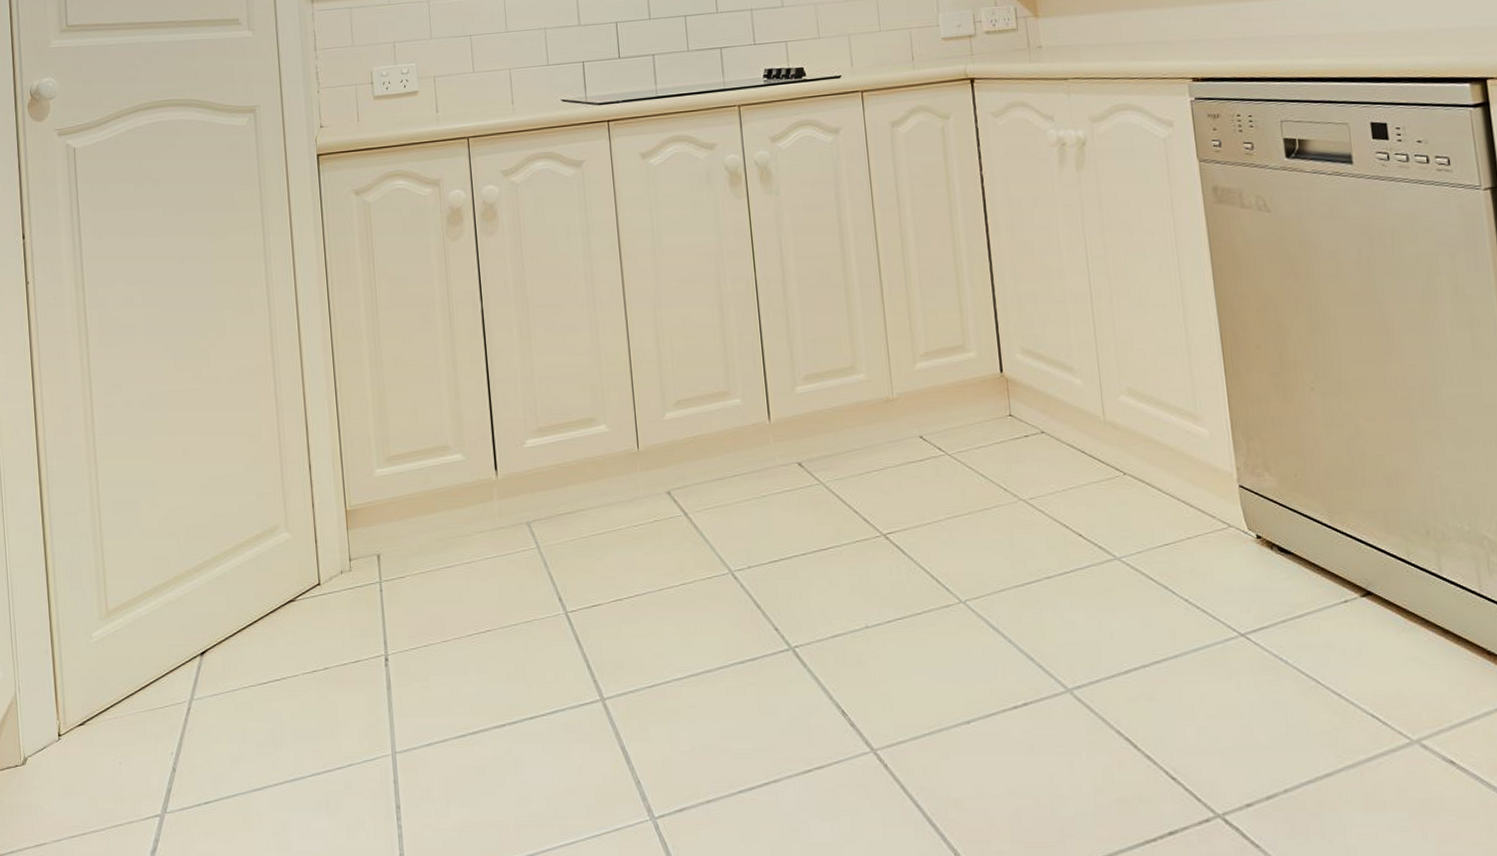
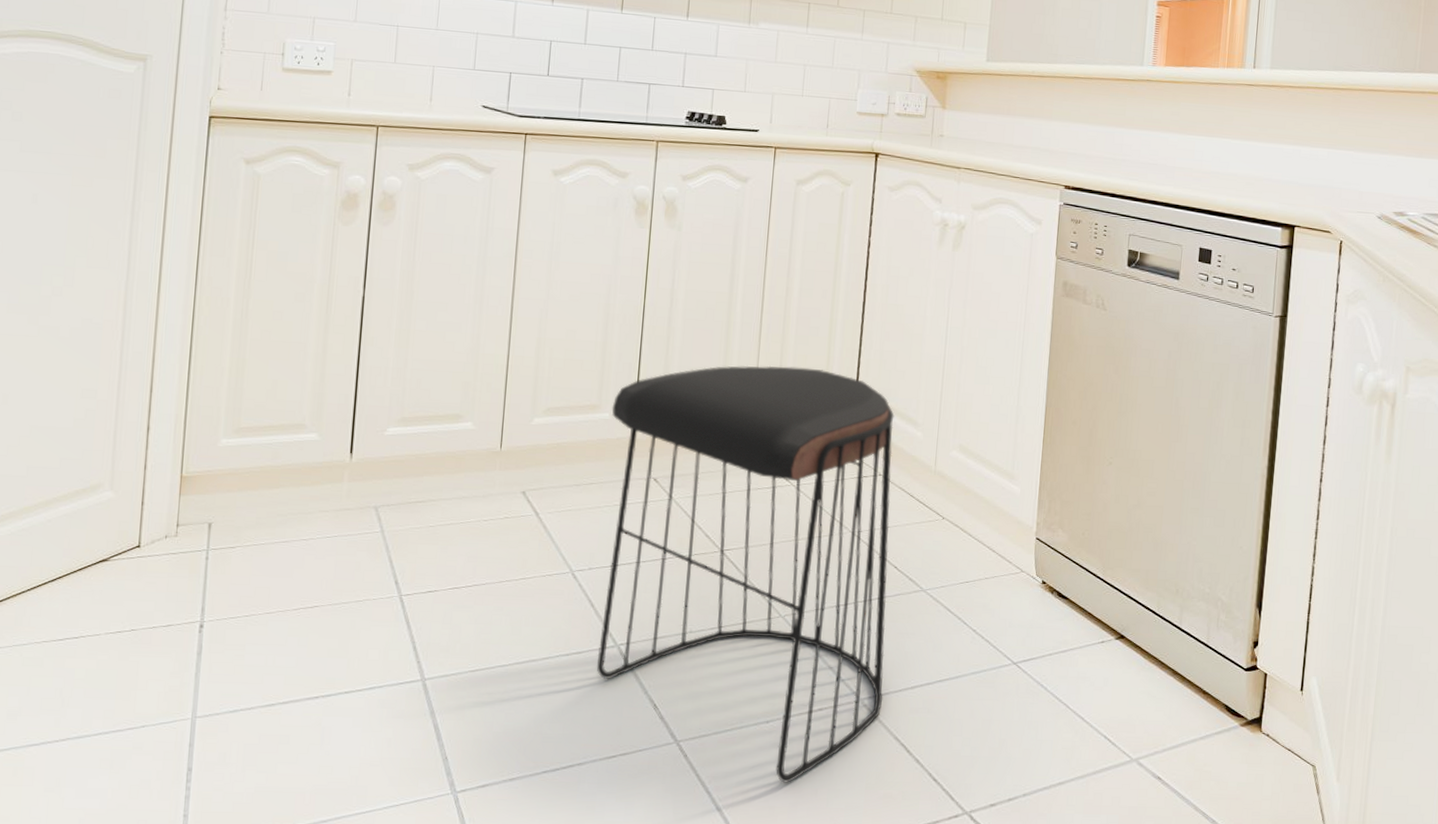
stool: none [741,323,1095,791] -> present [596,365,895,783]

